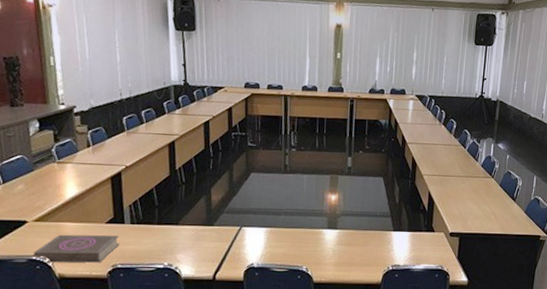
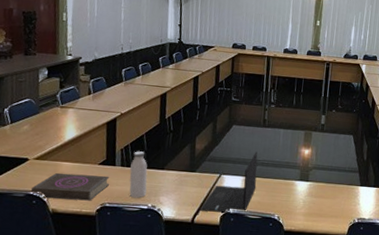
water bottle: none [141,206,161,257] -> present [129,151,148,198]
laptop: none [221,200,281,267] -> present [200,152,258,213]

